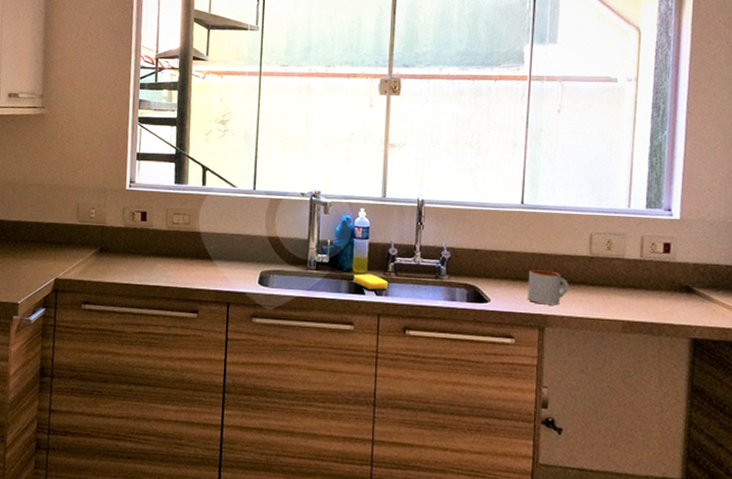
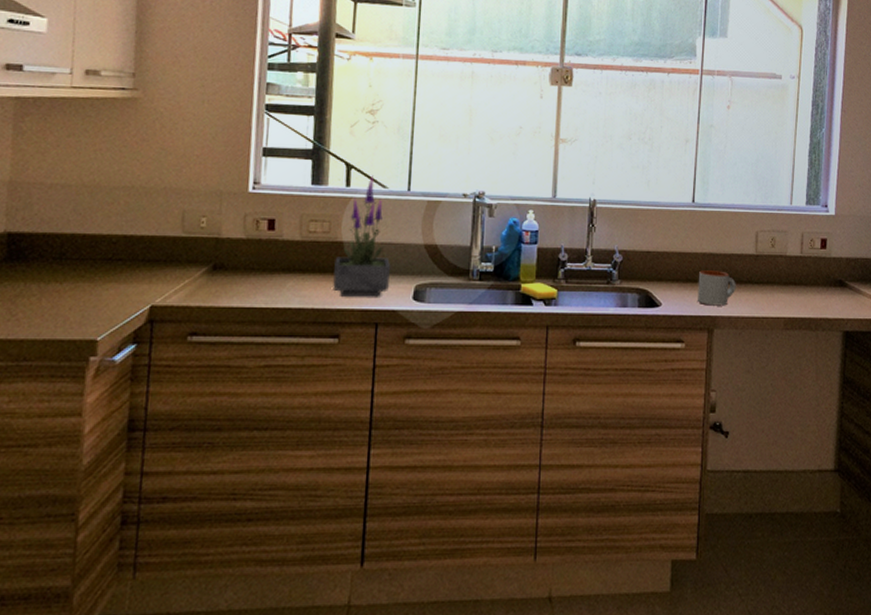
potted plant: none [192,176,239,280] -> present [332,175,390,297]

